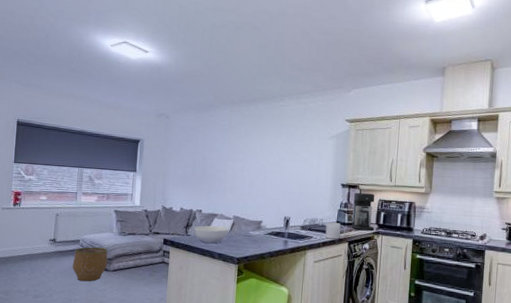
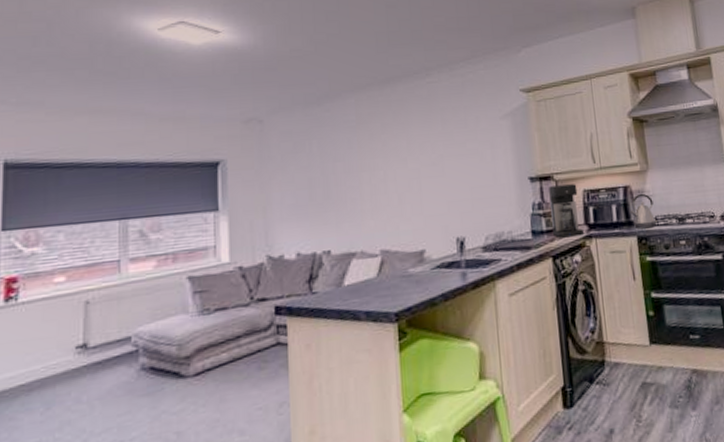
basket: present [72,247,108,282] -> none [120,341,185,406]
bowl: present [193,225,229,244] -> none [320,269,377,300]
mug: present [325,222,346,239] -> none [517,232,546,258]
kettle: none [411,209,430,236] -> present [630,193,657,230]

